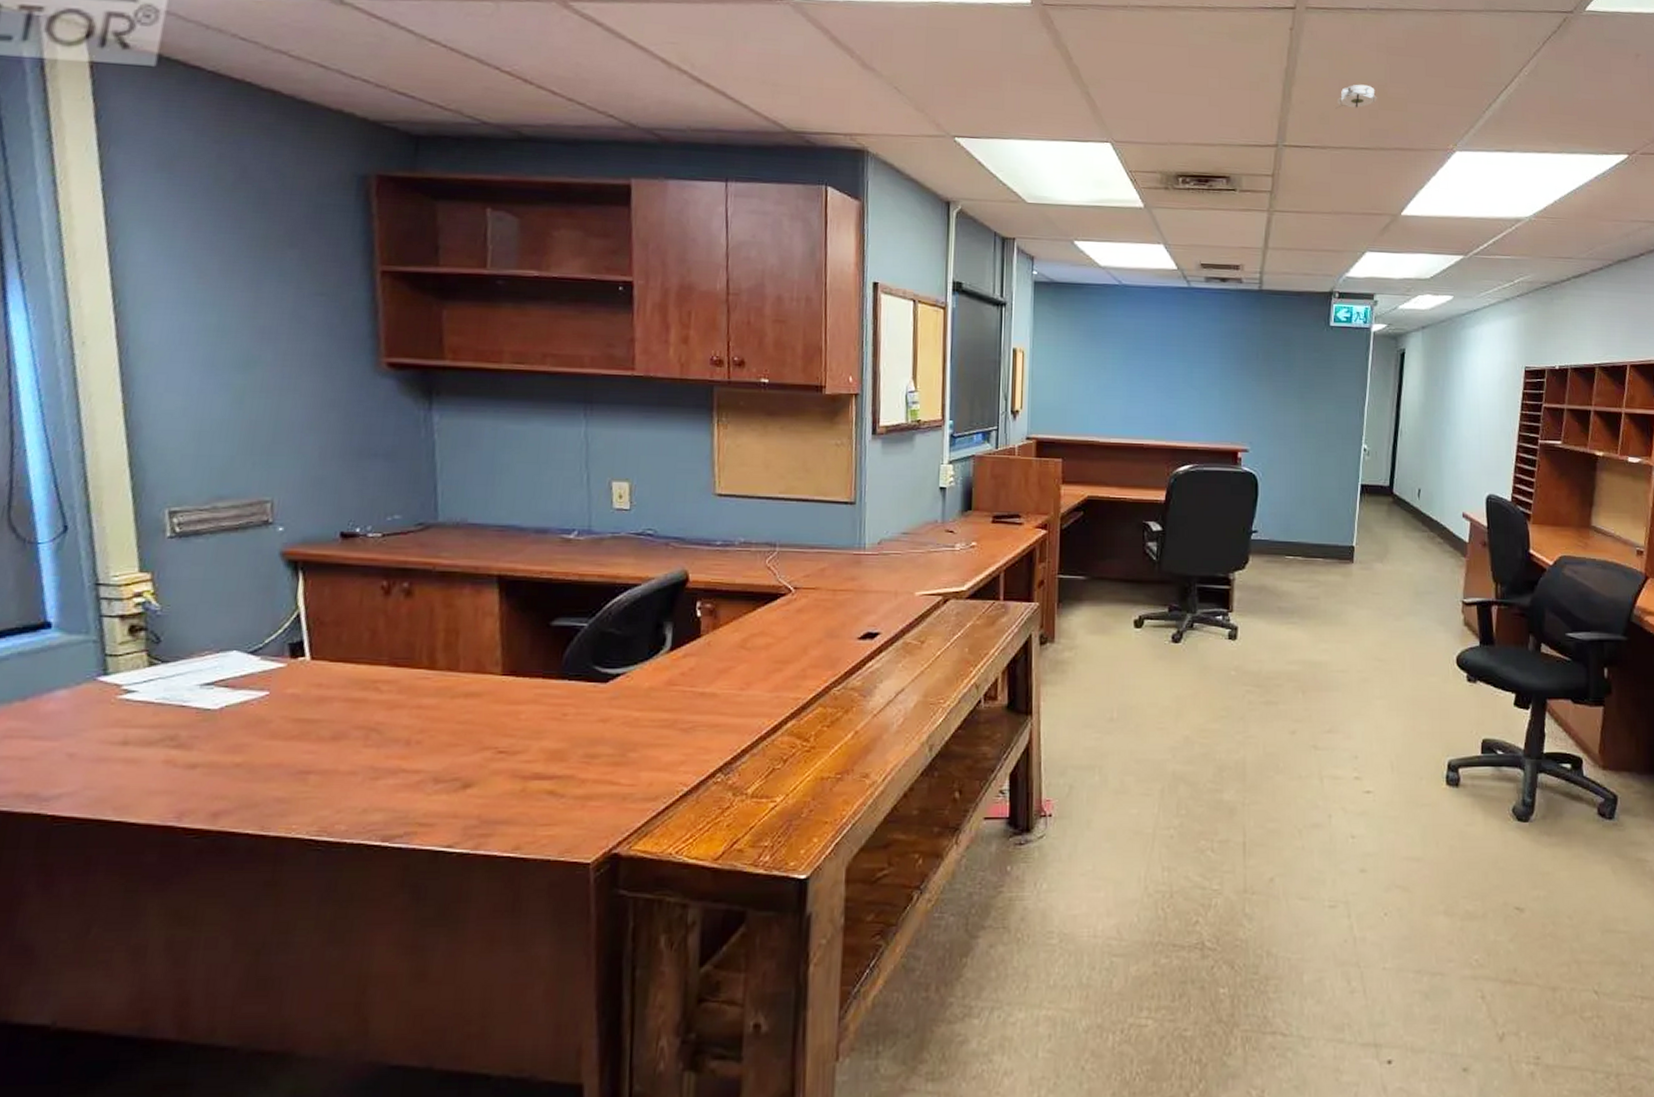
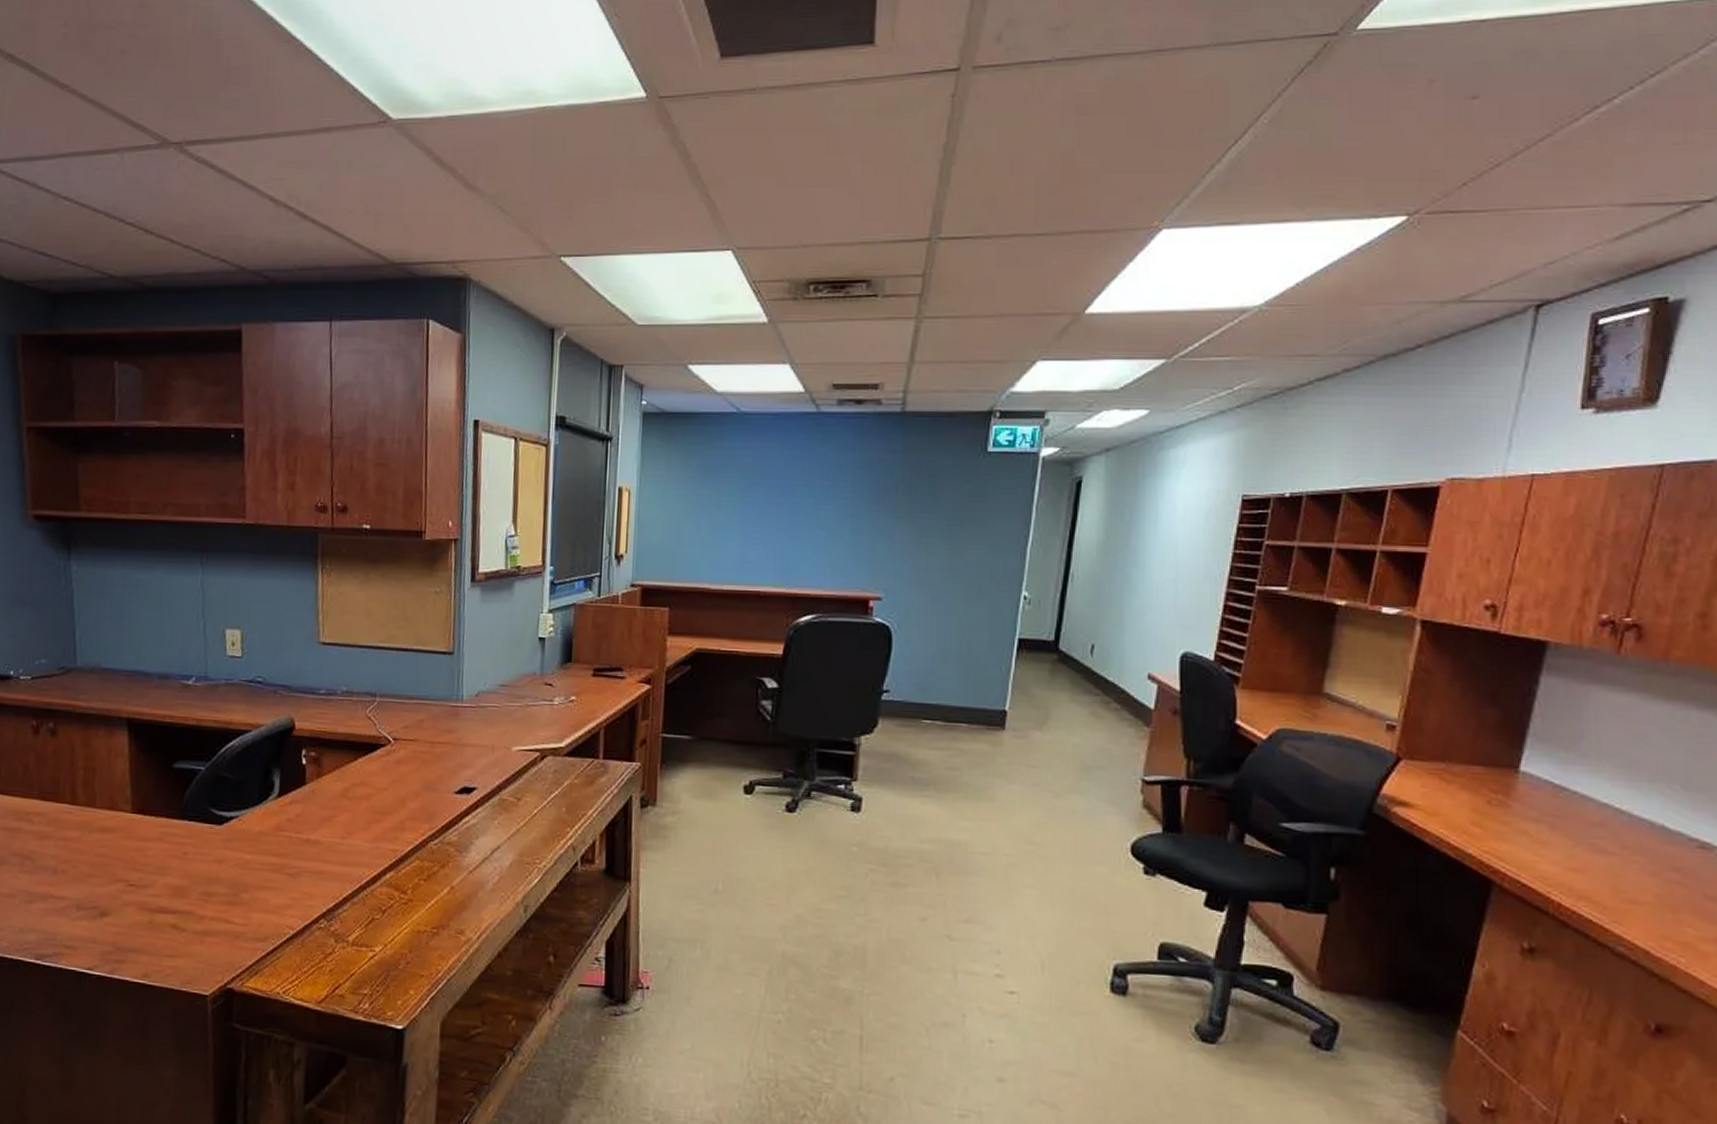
smoke detector: present [1335,84,1378,109] -> none [1005,155,1061,189]

